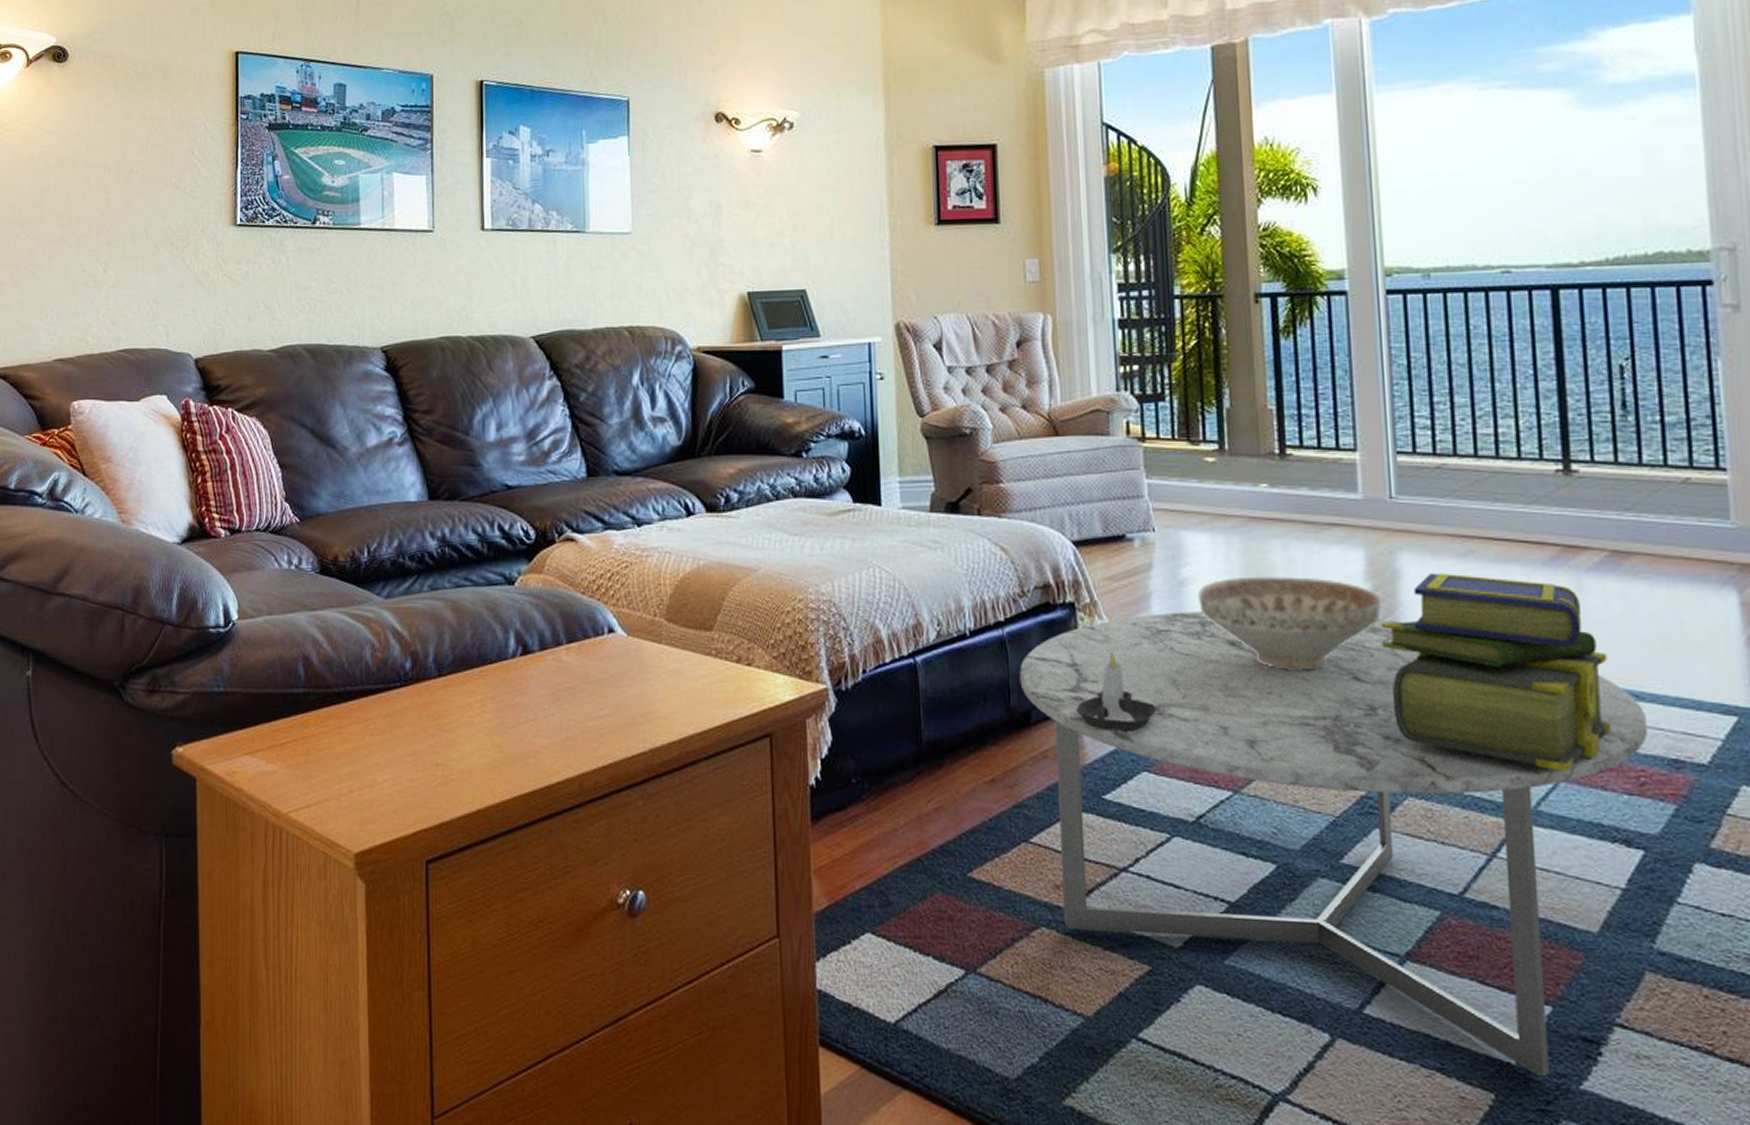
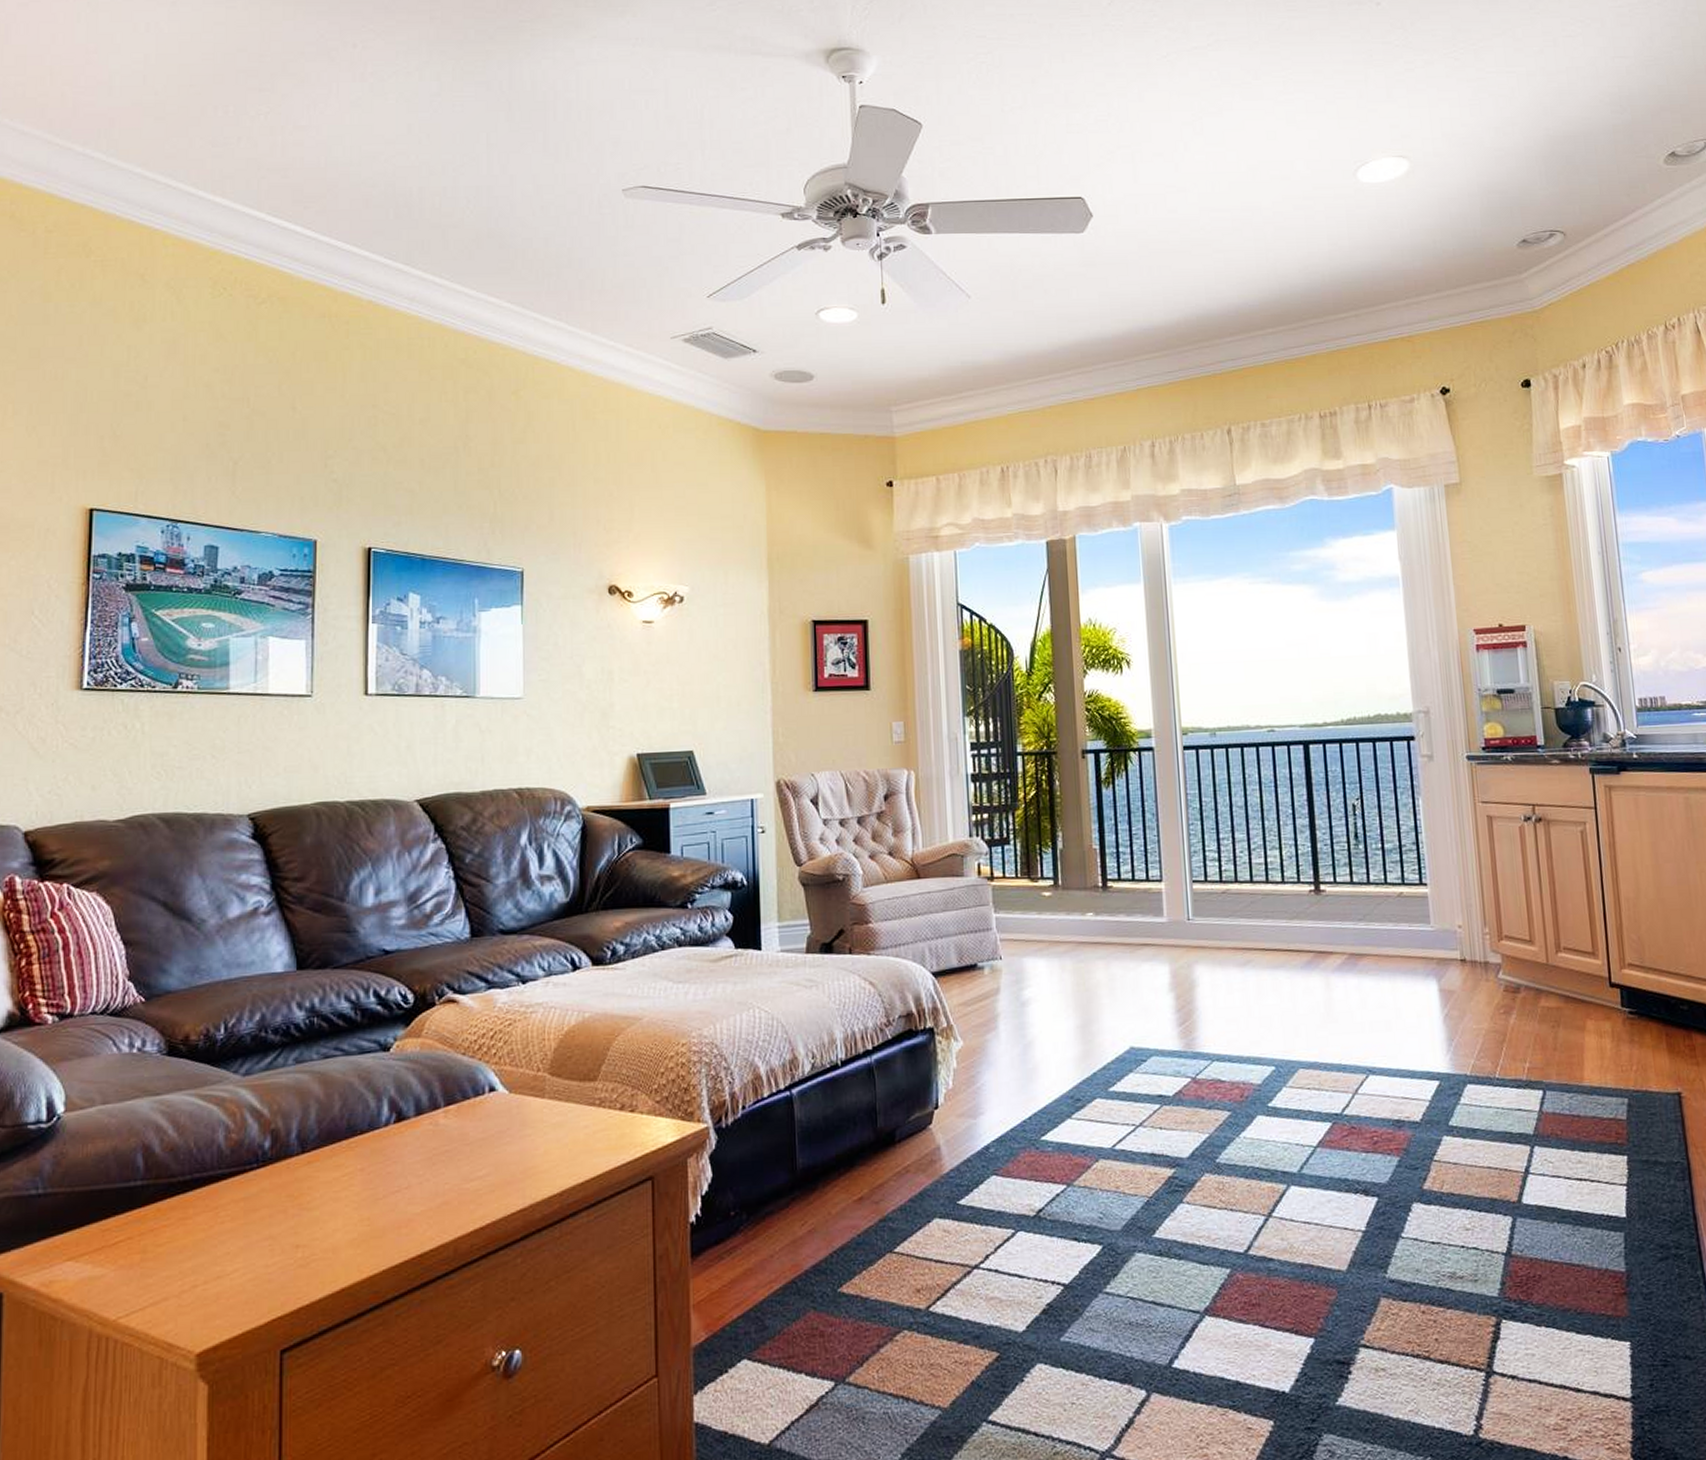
coffee table: present [1019,611,1649,1077] -> none [885,1023,1379,1400]
candle: present [1076,651,1156,731] -> none [935,1069,1003,1141]
decorative bowl: present [1197,576,1381,670] -> none [1036,992,1182,1073]
stack of books: present [1381,572,1612,771] -> none [1182,980,1353,1139]

